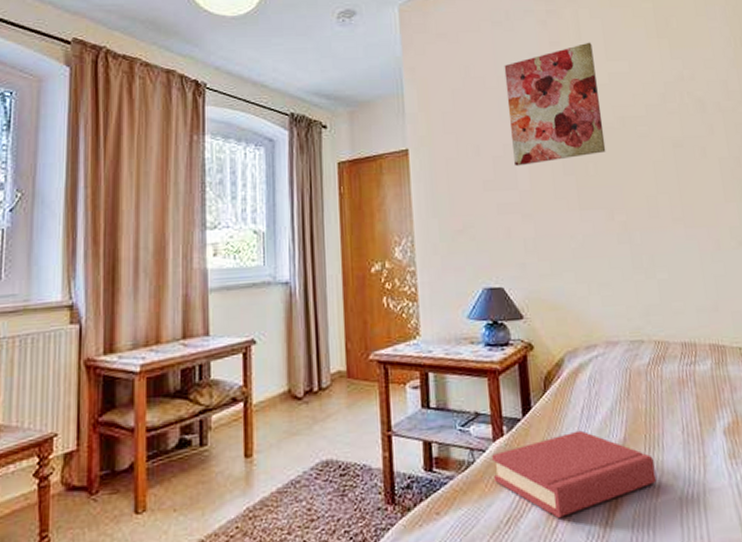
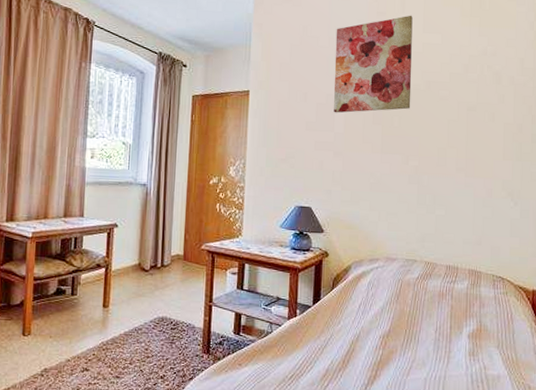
hardback book: present [492,430,656,519] -> none [285,320,409,381]

